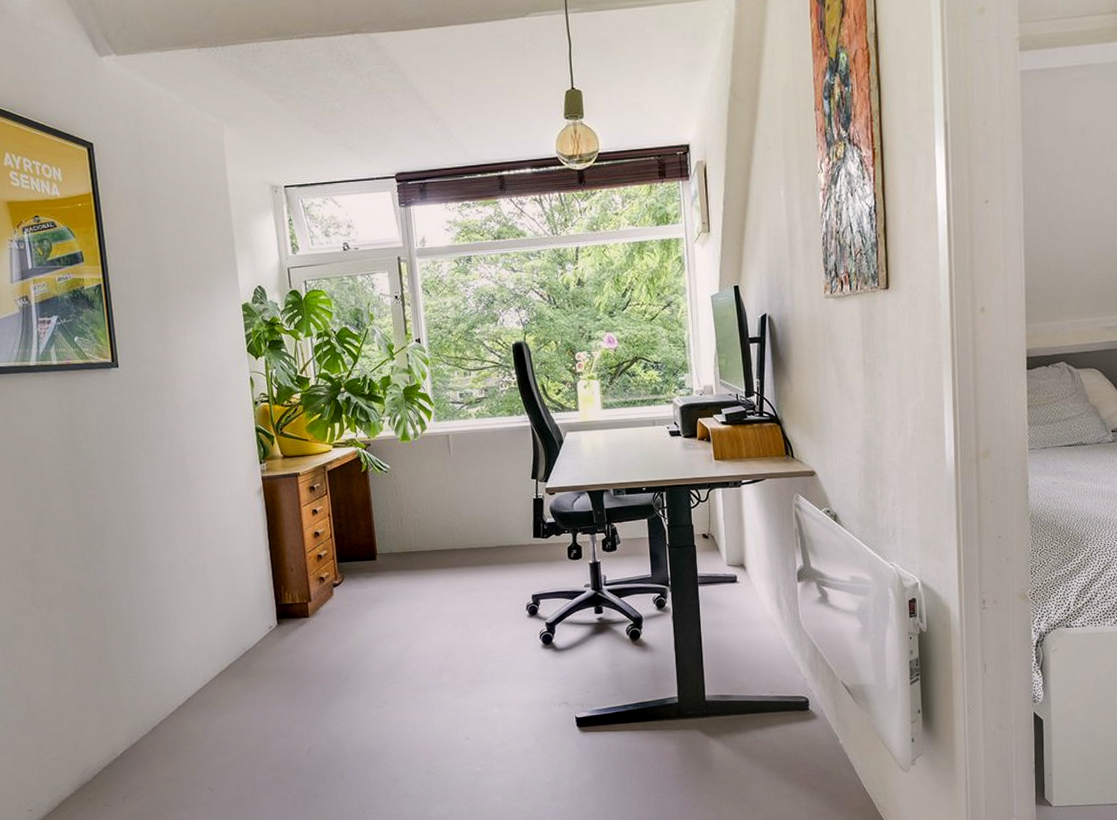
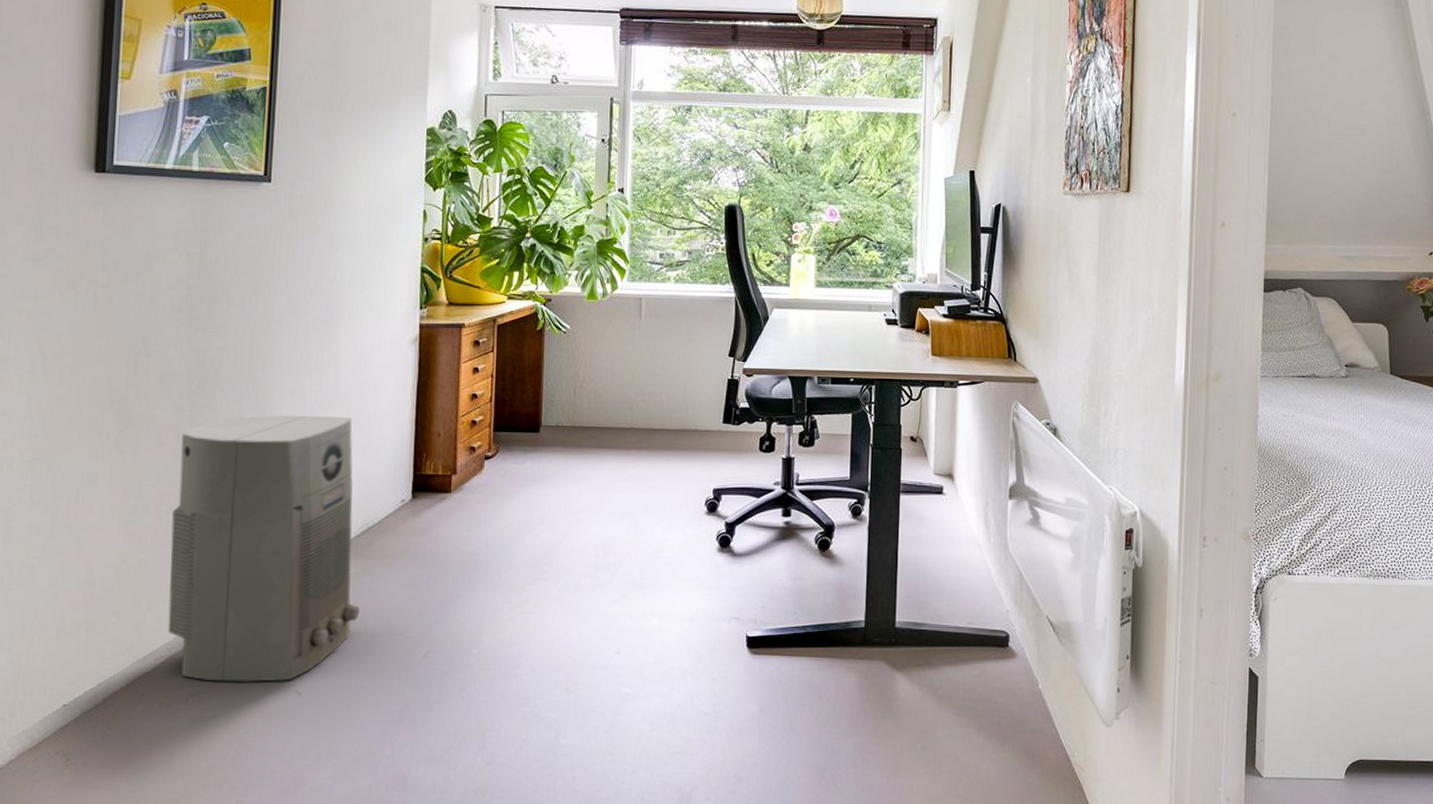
air purifier: none [83,561,250,785] -> present [167,415,360,682]

